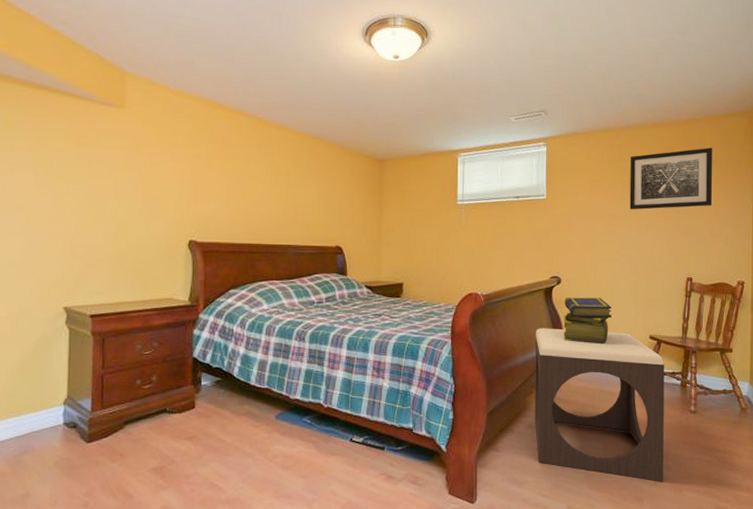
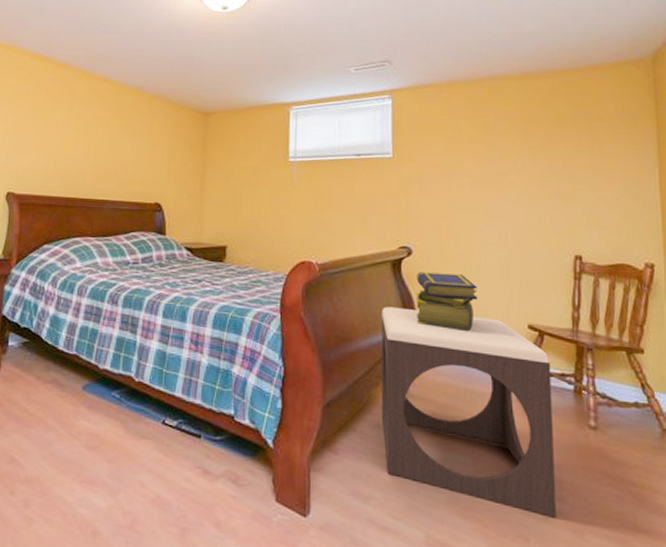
wall art: present [629,147,712,210] -> none [494,101,603,173]

